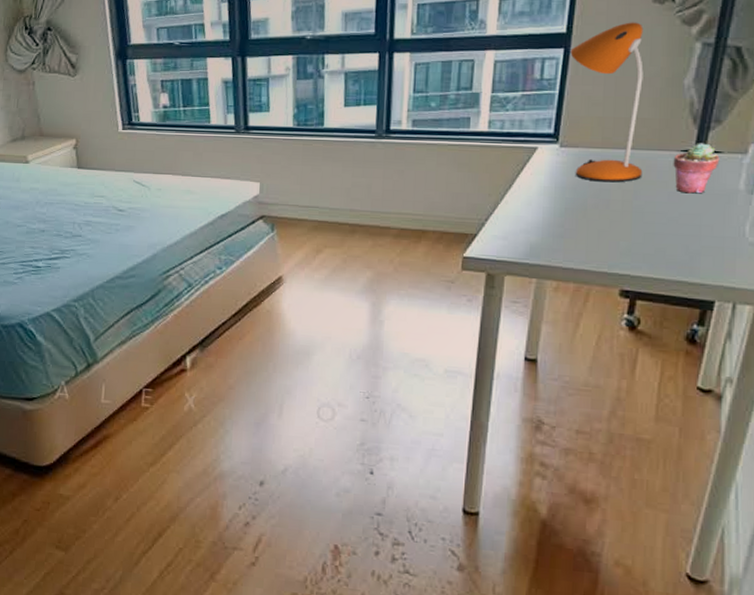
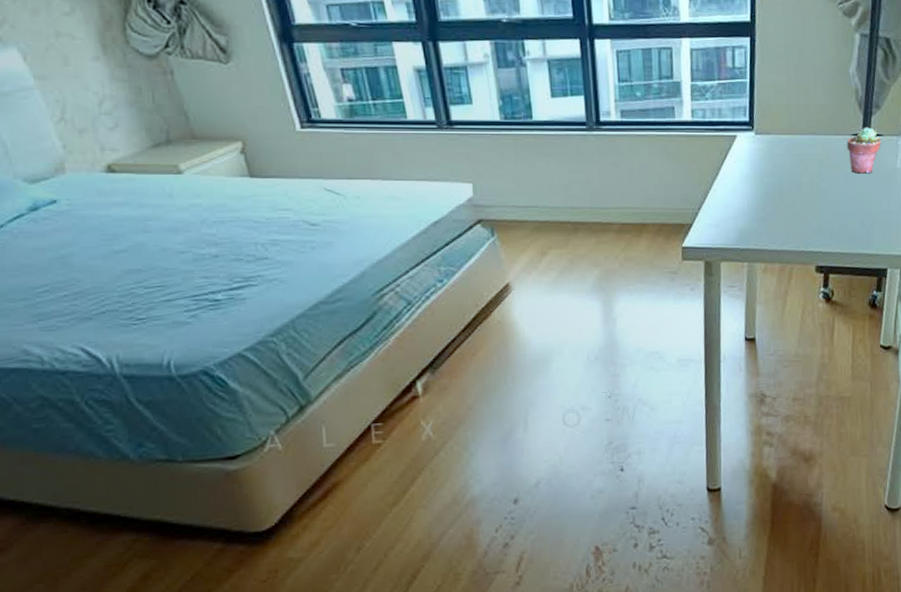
desk lamp: present [570,22,644,183] -> none [755,12,824,167]

